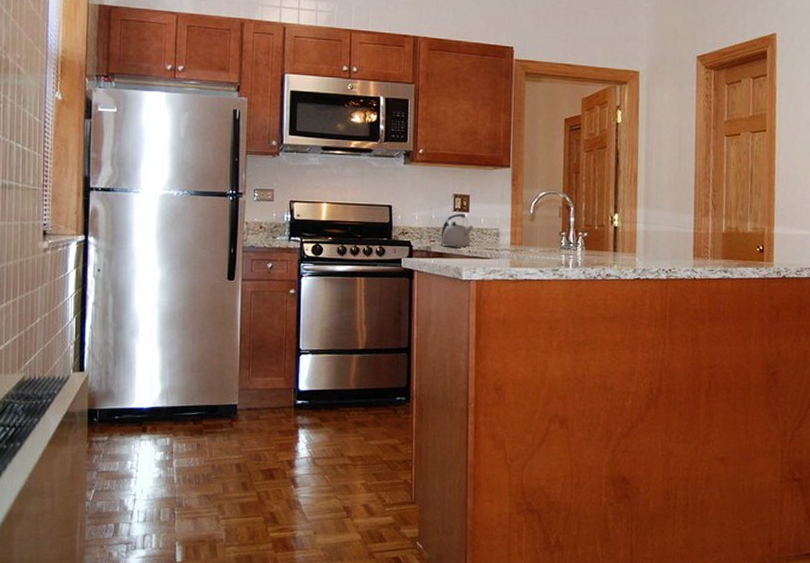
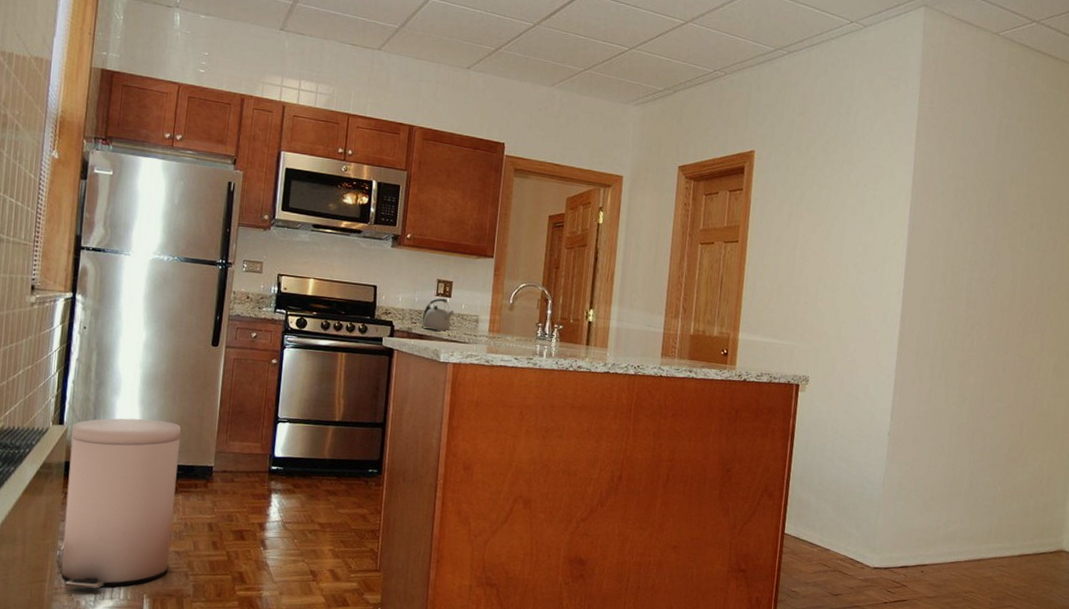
pedal bin: none [91,360,203,539] -> present [60,418,182,589]

